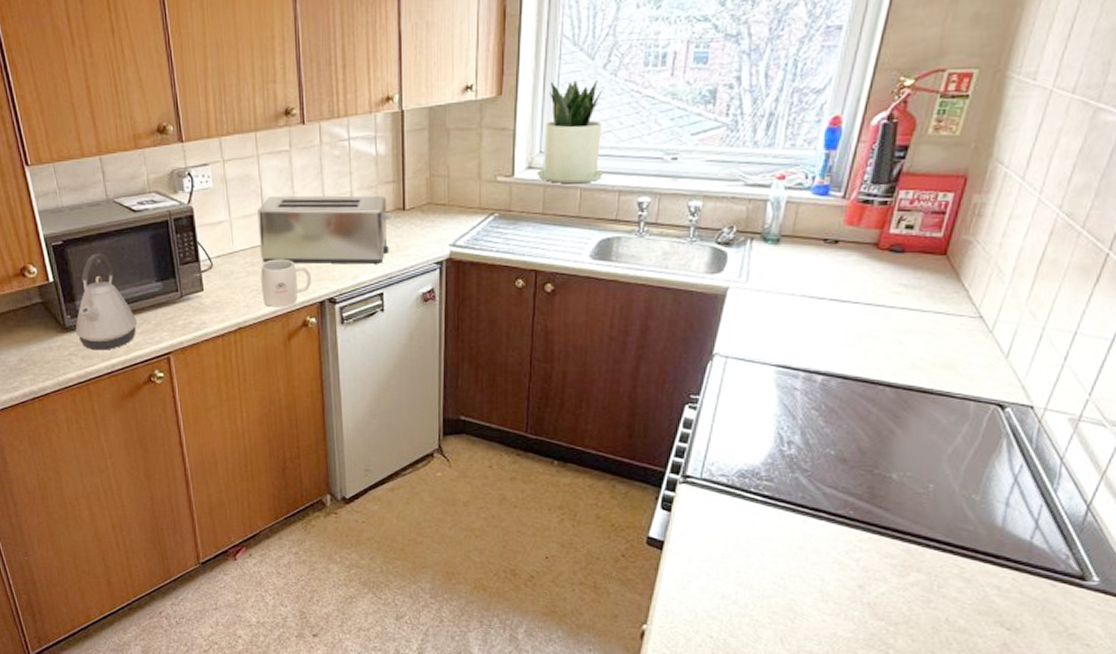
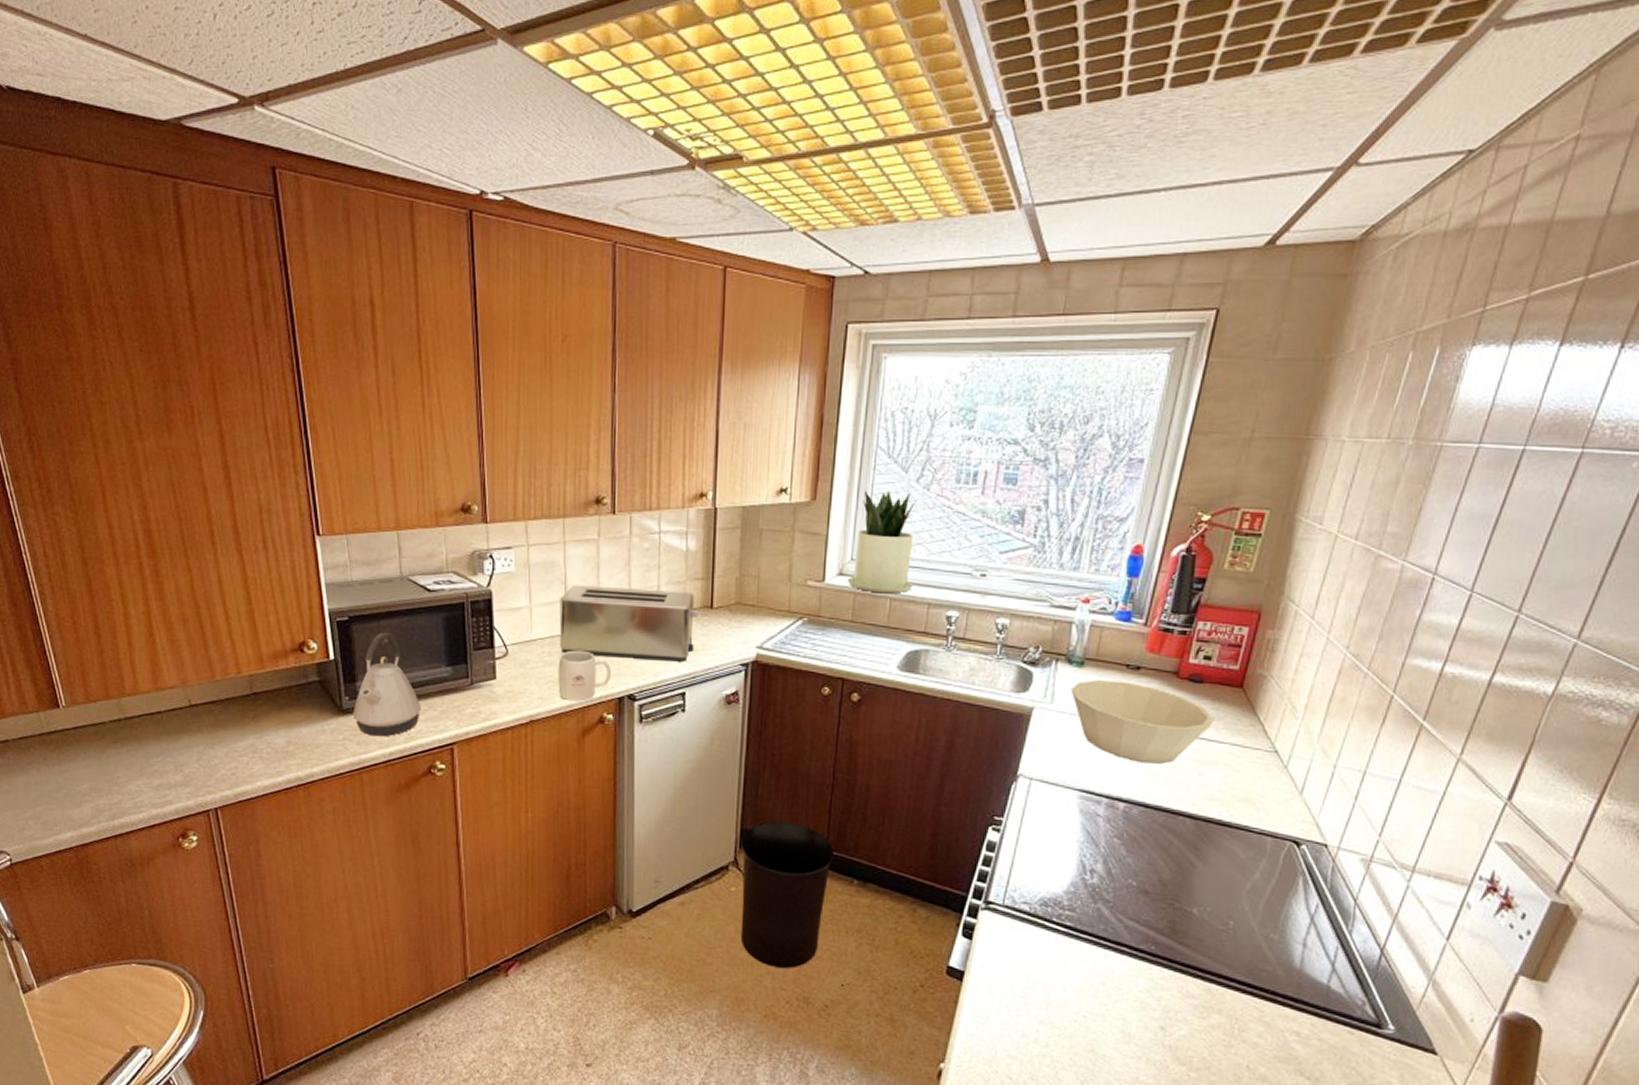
waste bin: none [444,410,534,544] -> present [740,821,834,968]
bowl: none [766,256,917,336] -> present [1071,680,1215,764]

